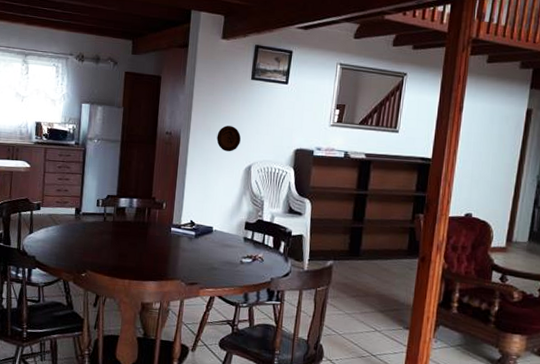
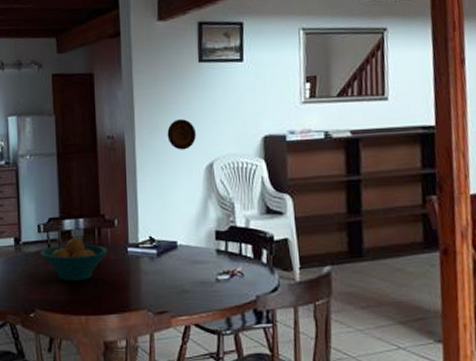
fruit bowl: none [97,214,155,251] -> present [41,238,108,282]

